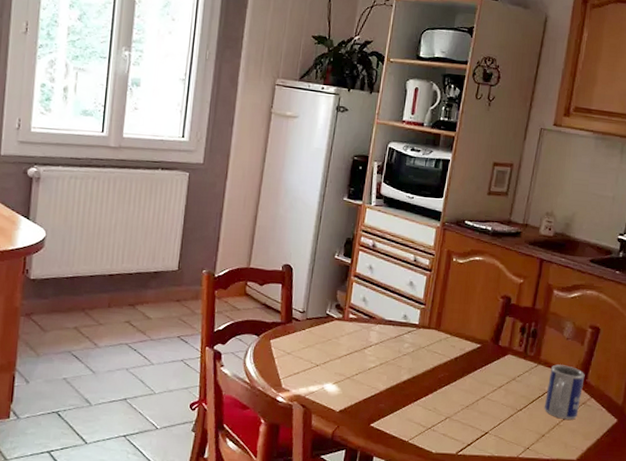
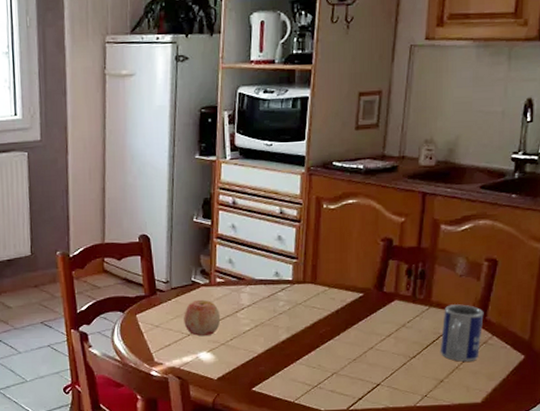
apple: none [314,332,350,368] -> present [184,299,221,336]

